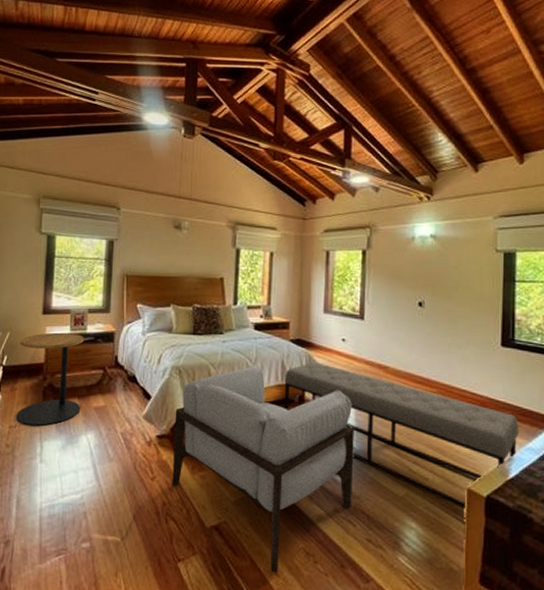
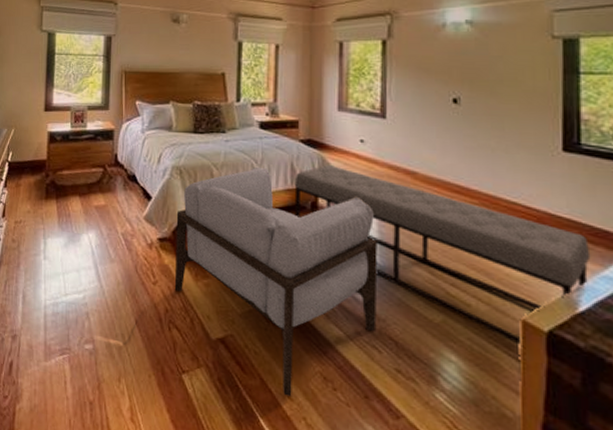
side table: present [16,332,84,427] -> none [21,129,84,223]

